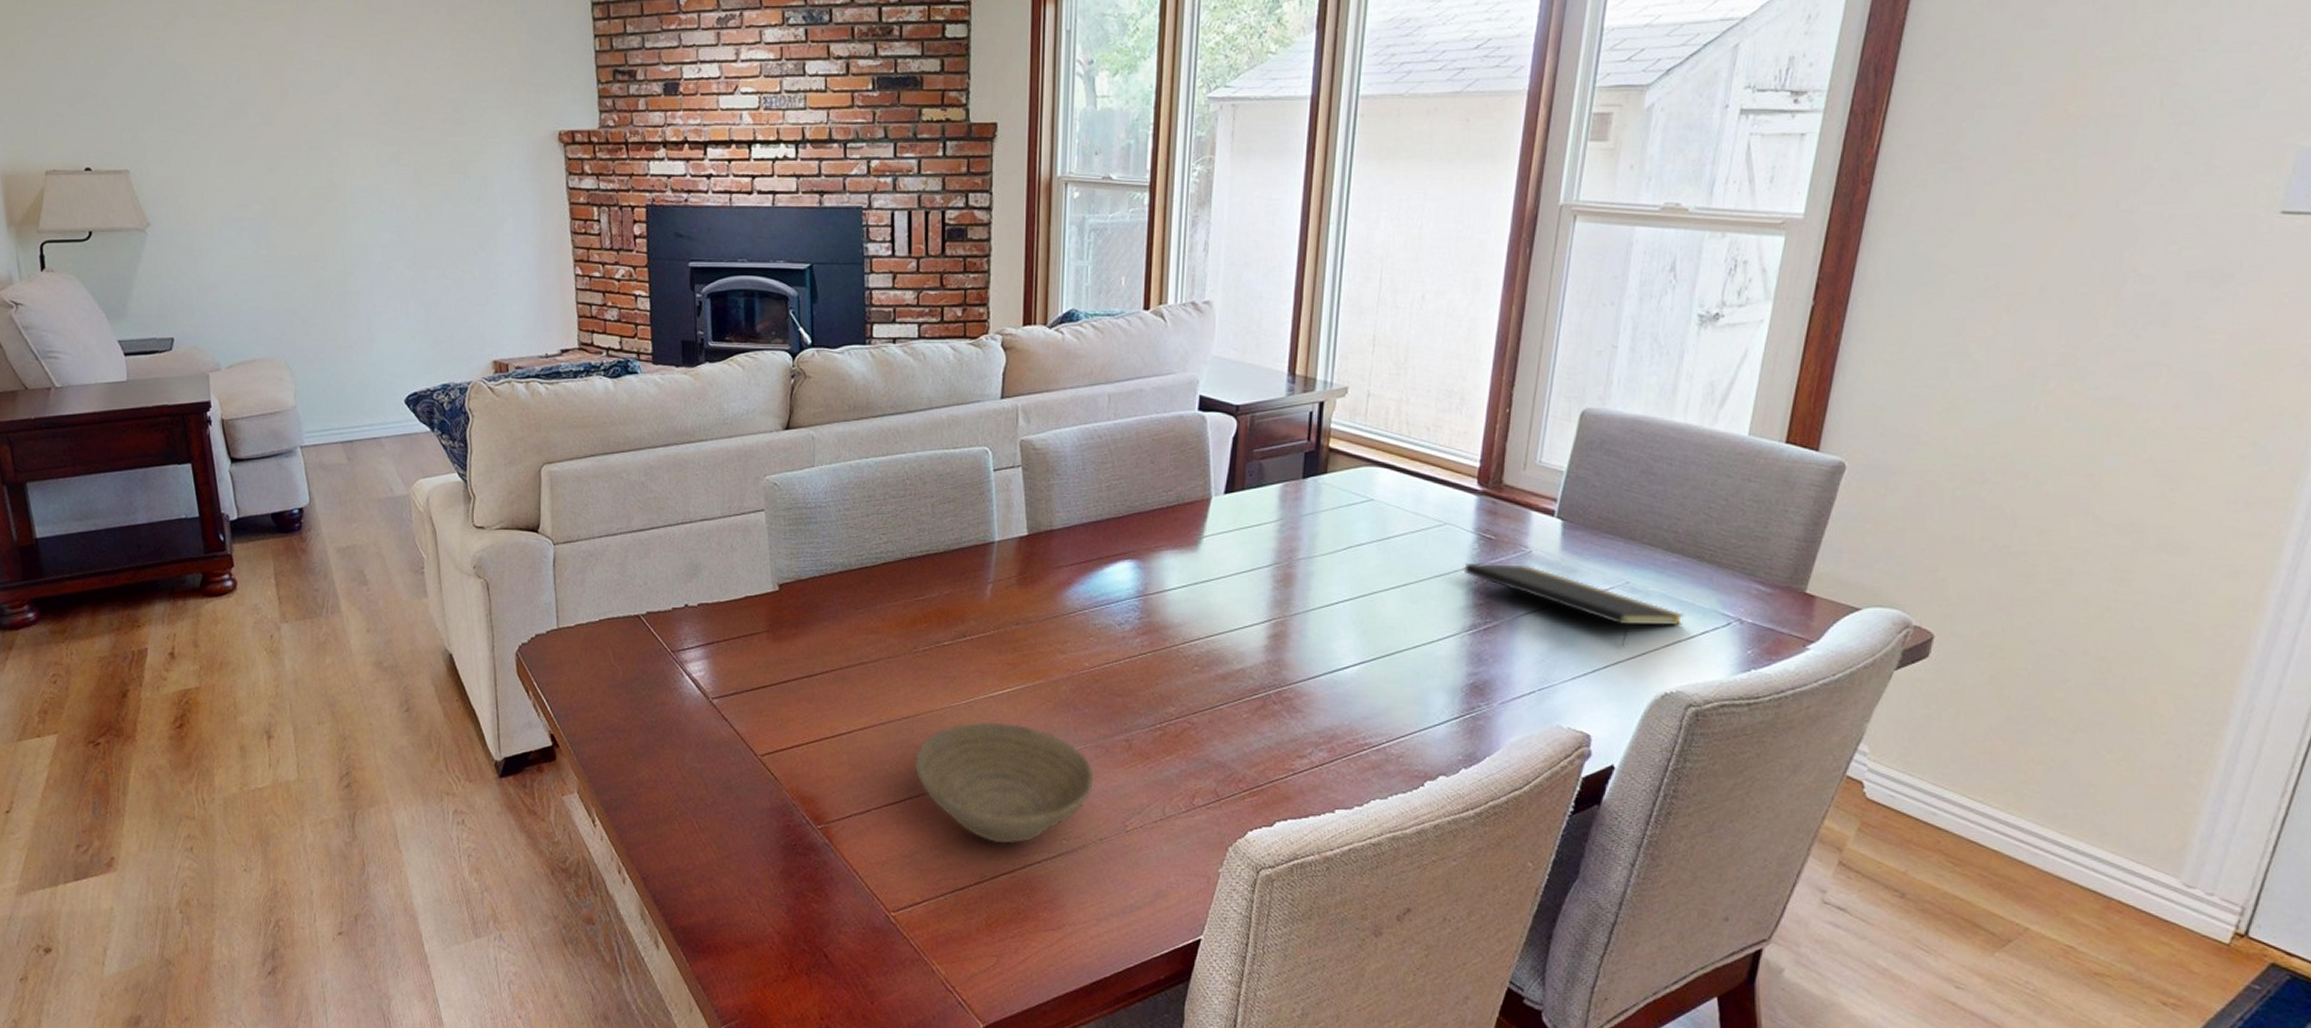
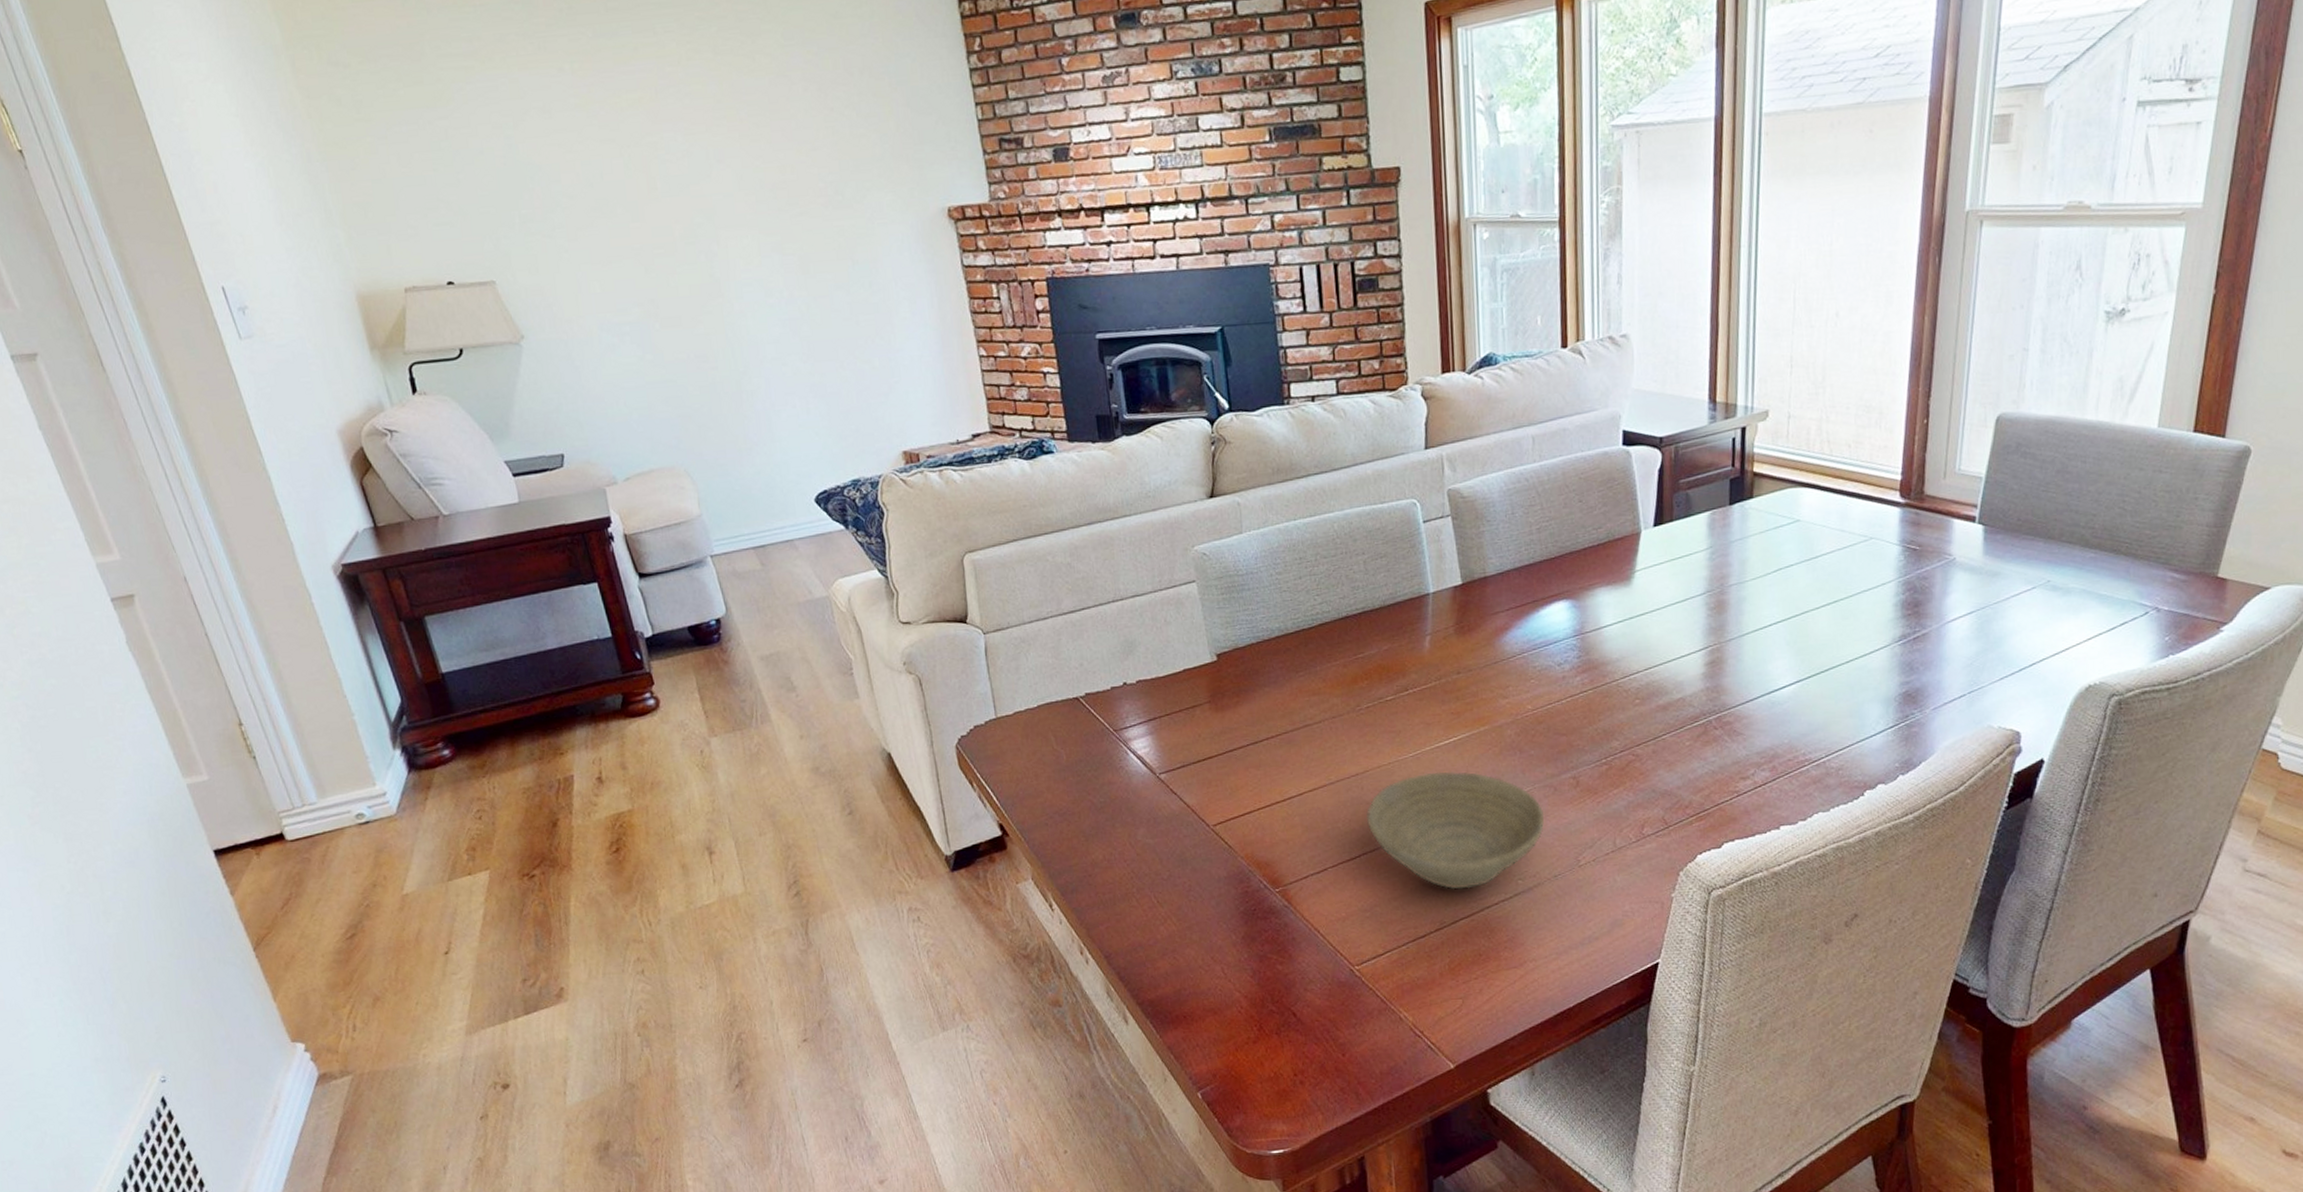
notepad: present [1463,562,1685,648] -> none [1890,572,2104,645]

